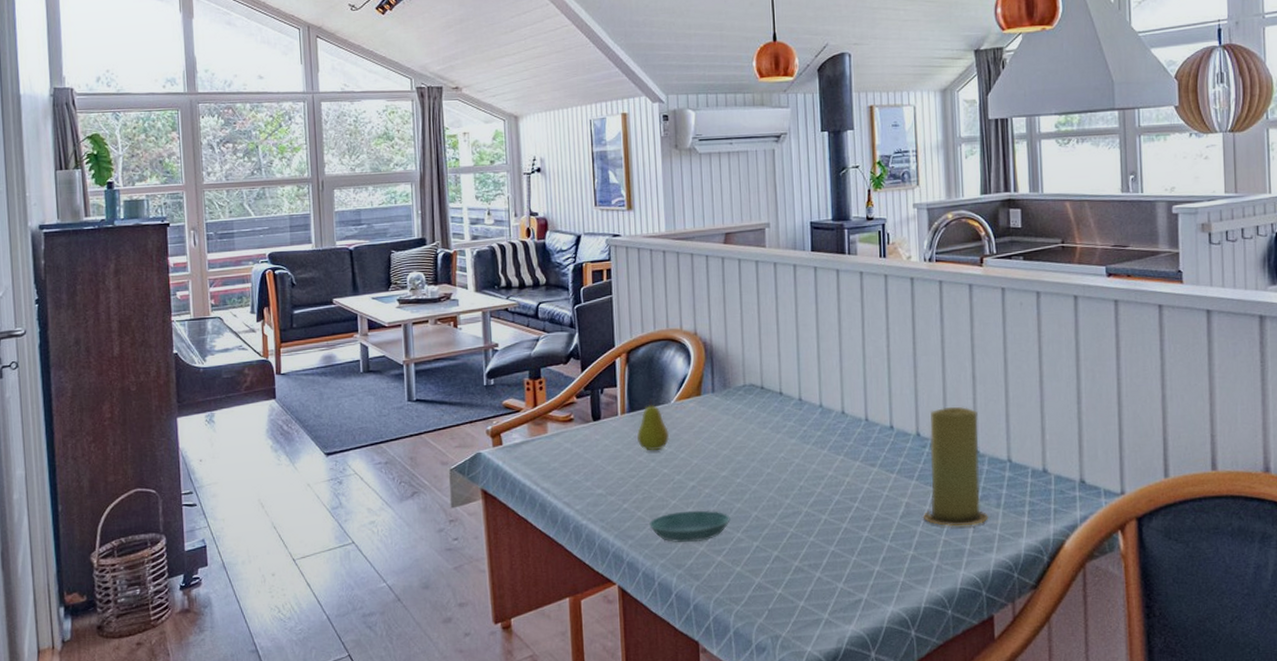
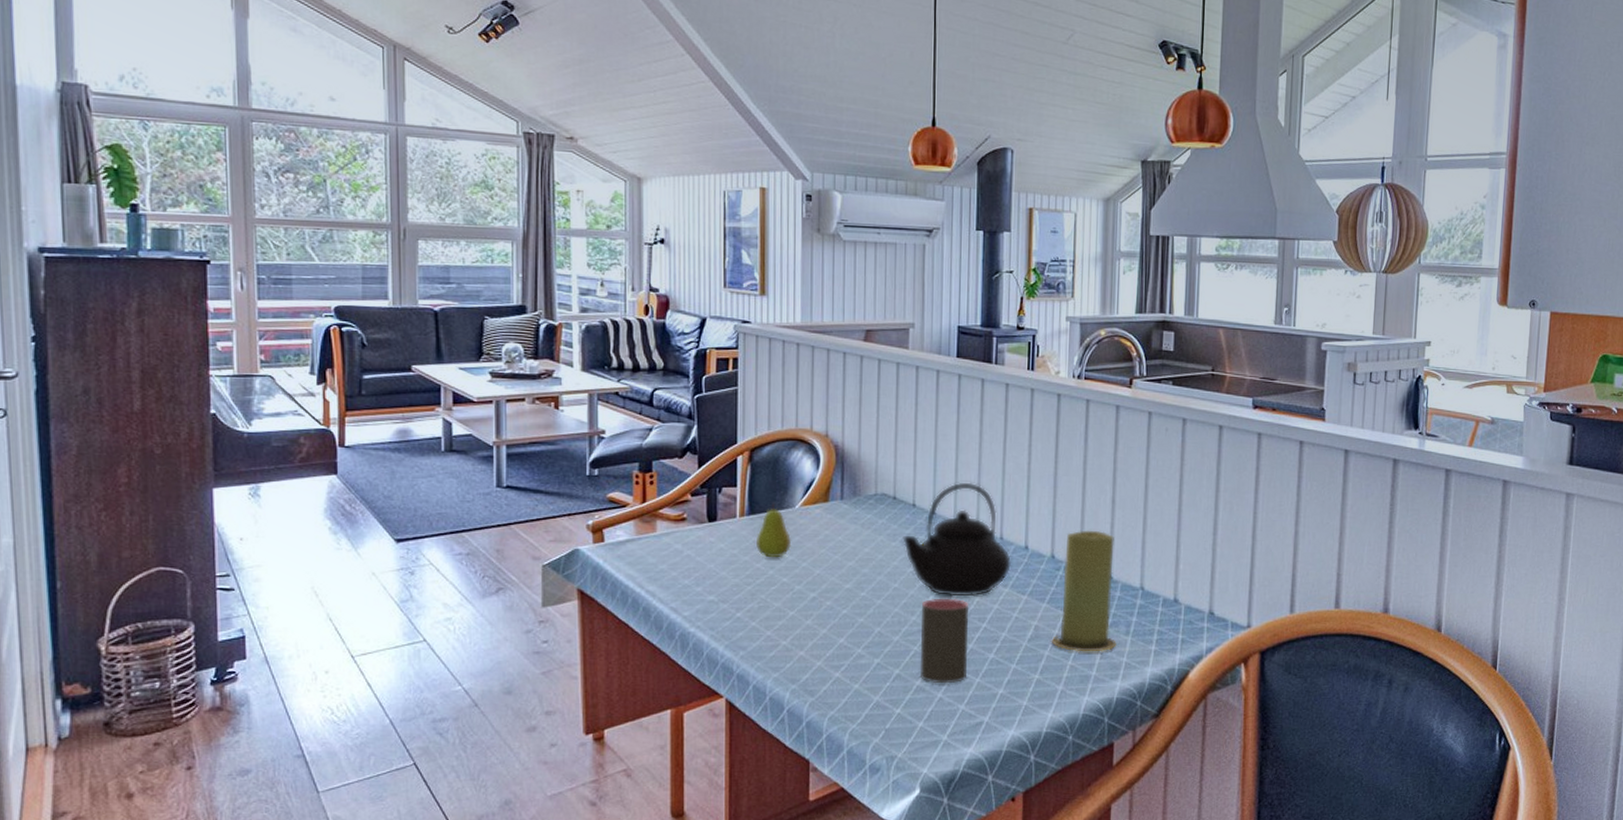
saucer: present [649,510,730,542] -> none [764,623,852,656]
teapot: none [772,368,879,479] -> present [902,482,1012,597]
cup: none [795,480,842,563] -> present [919,598,968,683]

